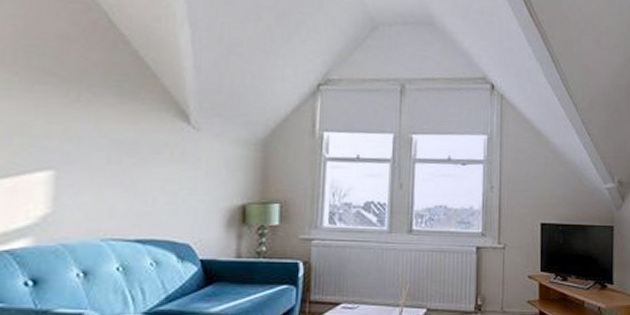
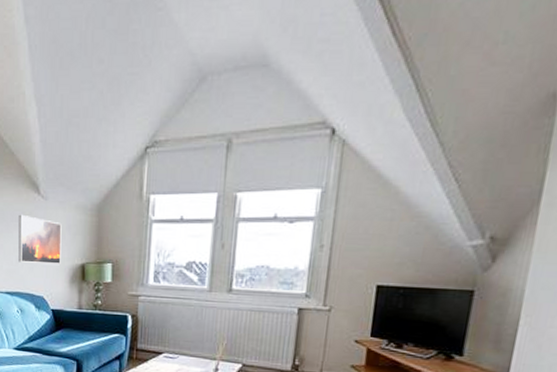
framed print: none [156,145,218,206] -> present [18,214,62,265]

